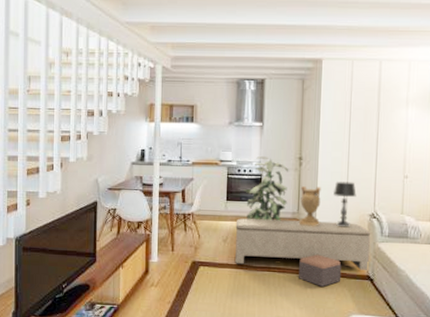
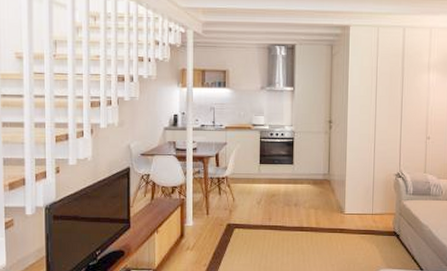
bench: present [235,218,371,270] -> none [269,181,397,227]
indoor plant: present [243,155,289,221] -> none [275,119,320,183]
footstool: present [299,254,342,287] -> none [330,213,370,244]
decorative urn: present [300,186,321,226] -> none [330,149,350,187]
table lamp: present [334,181,357,228] -> none [362,143,383,187]

